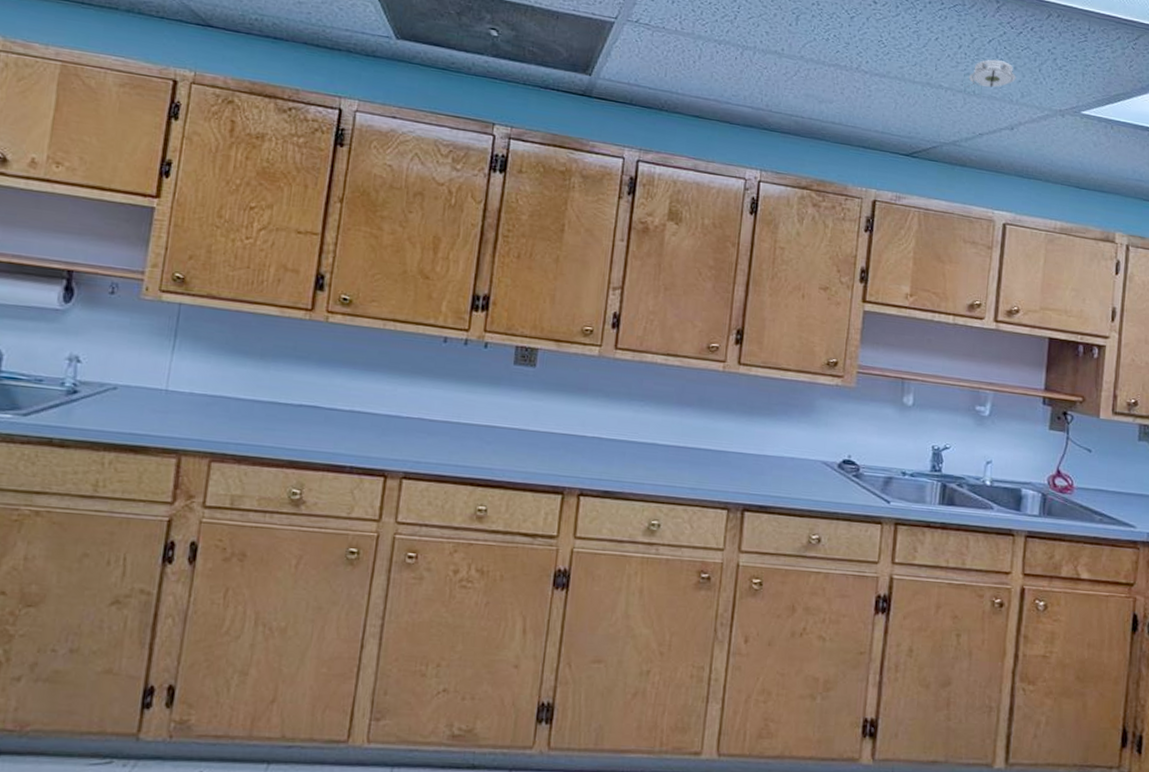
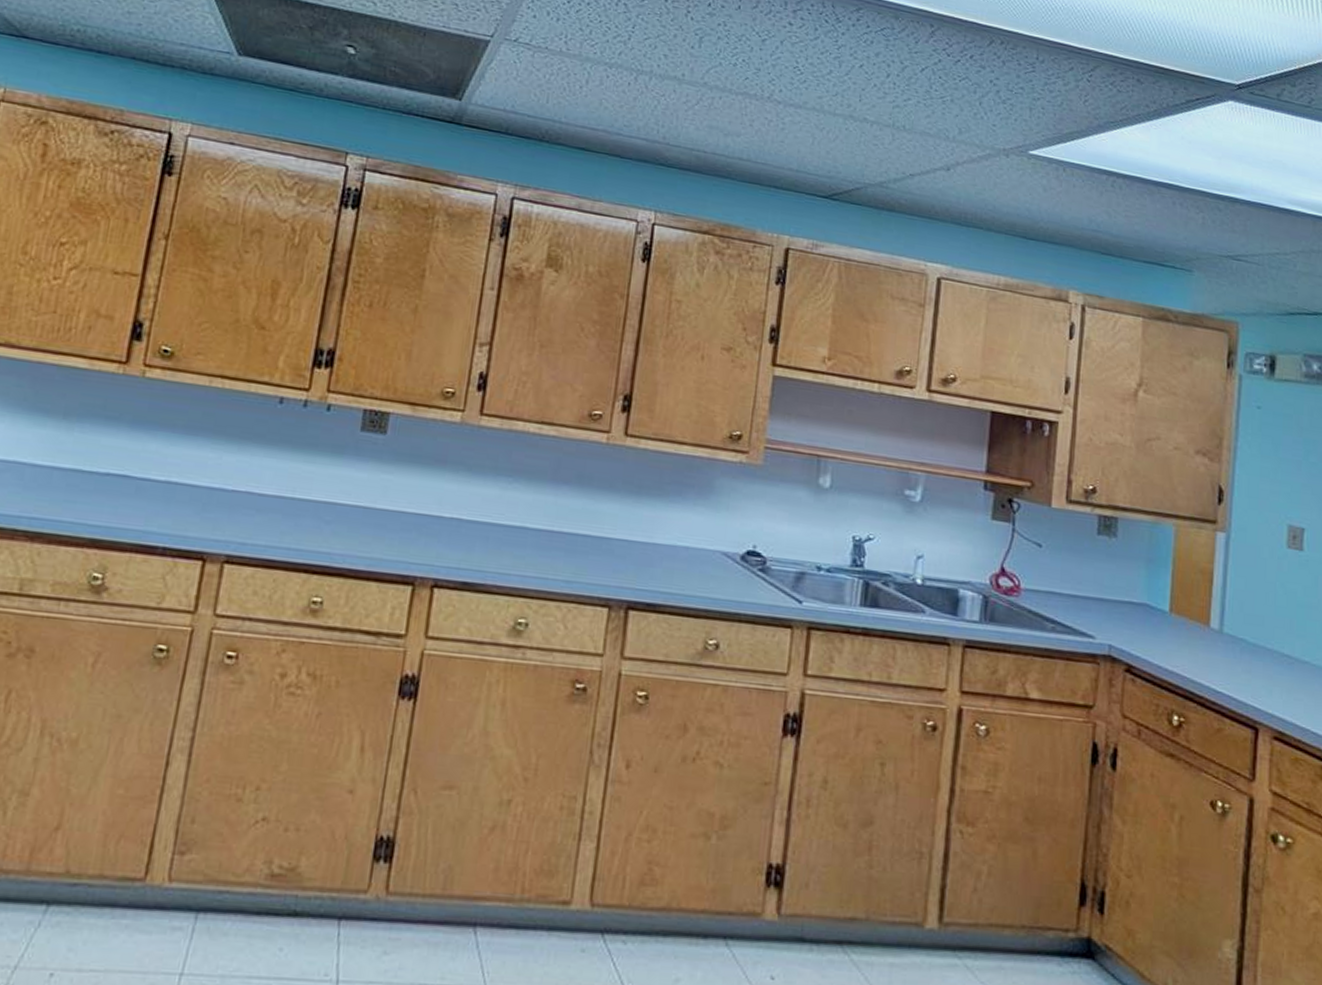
smoke detector: present [966,59,1016,88] -> none [895,90,953,122]

